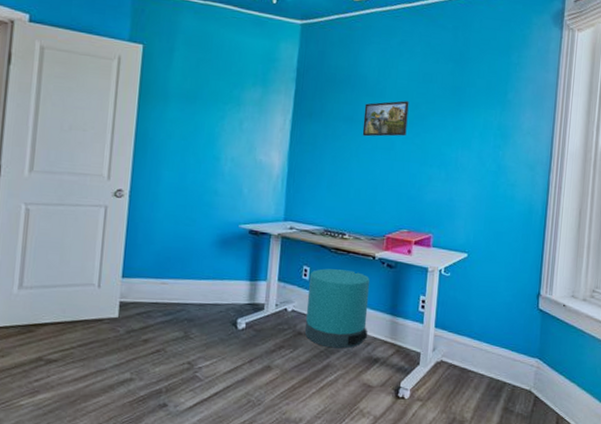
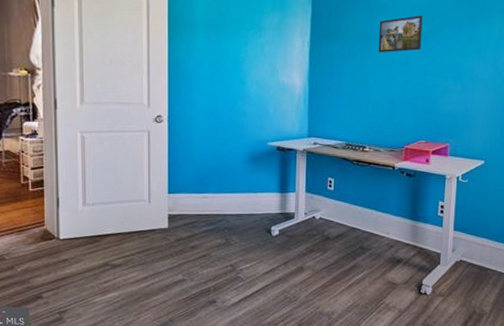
trash can: present [305,268,370,349] -> none [332,179,390,251]

